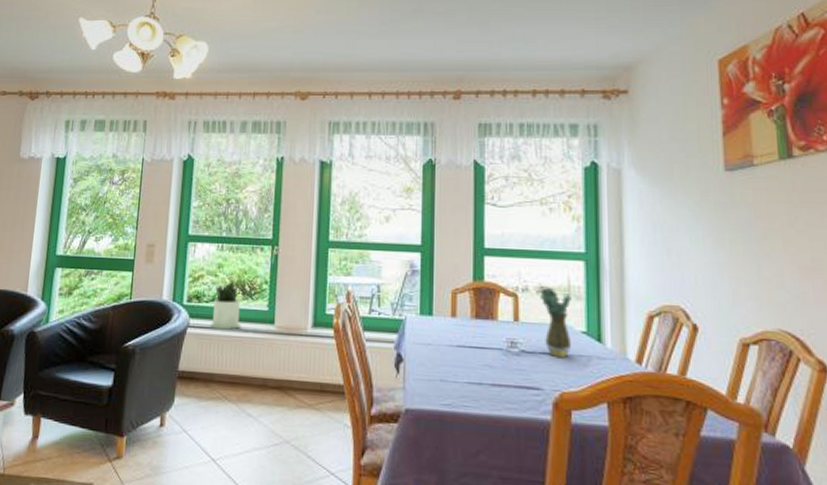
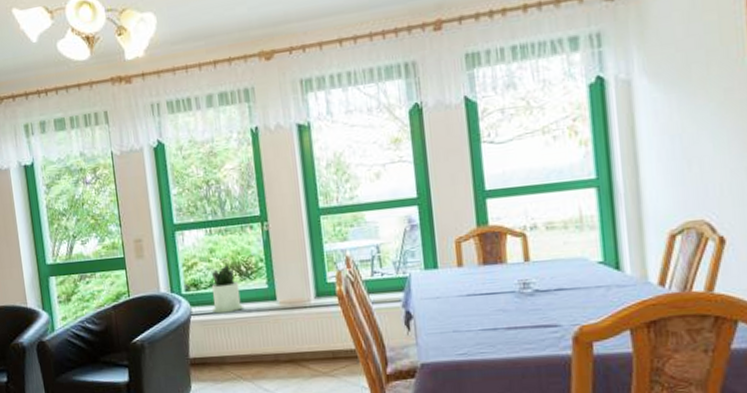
vase: present [538,283,572,357] -> none [547,218,589,292]

